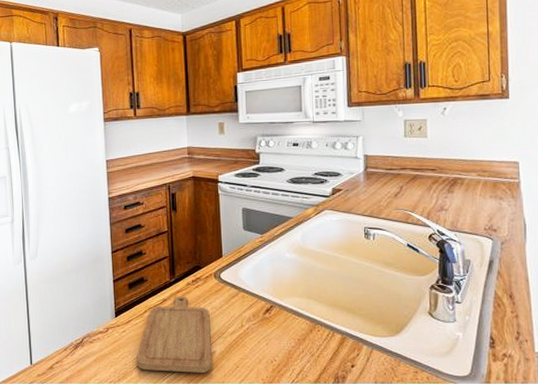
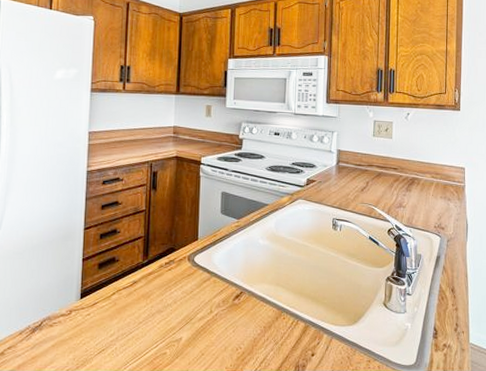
chopping board: present [136,296,212,373] -> none [98,278,180,360]

